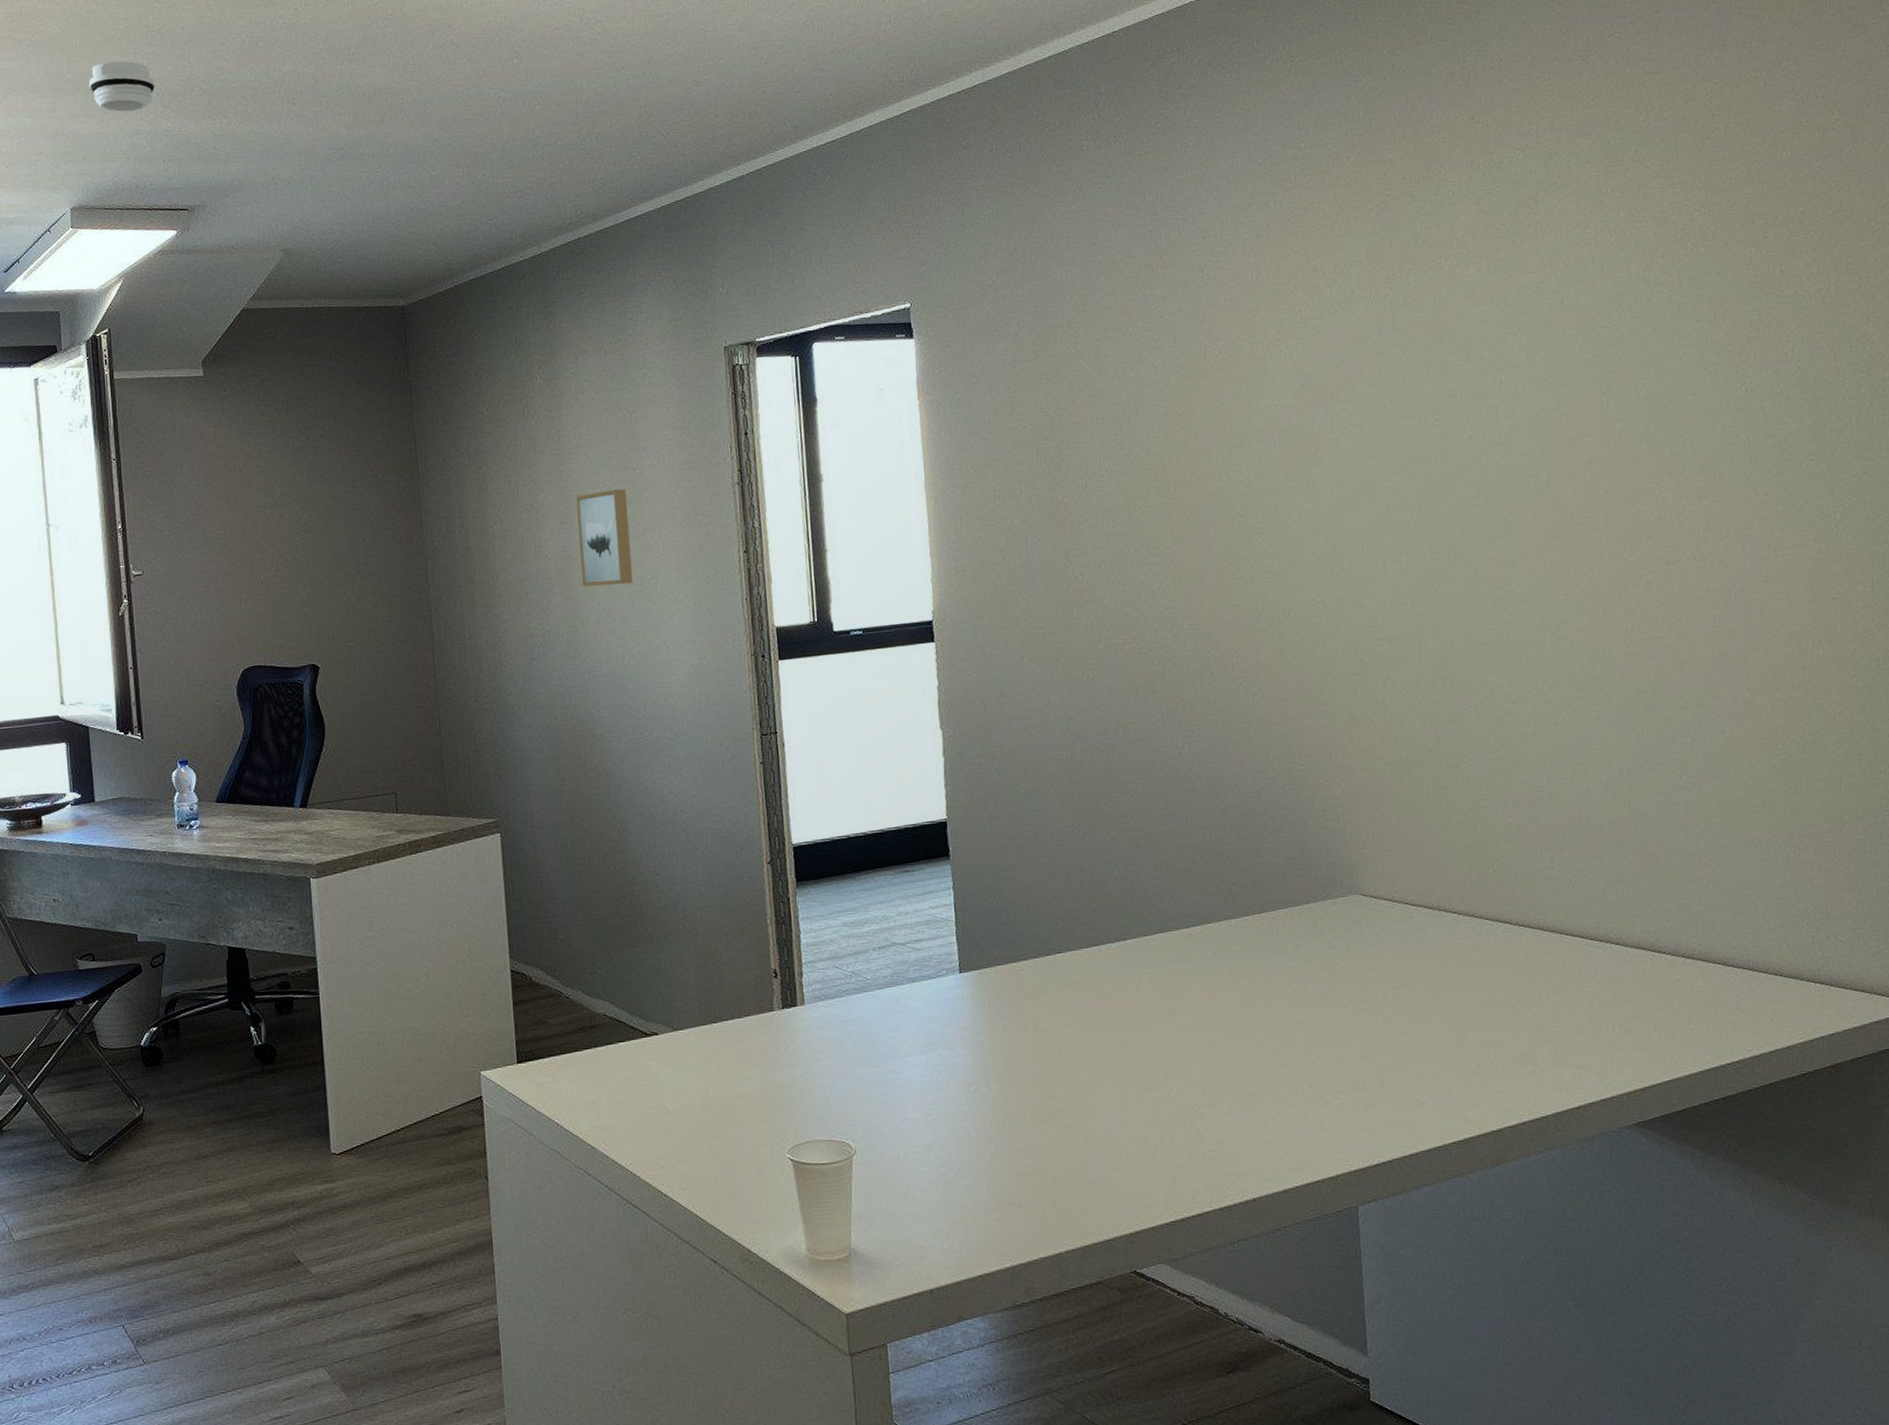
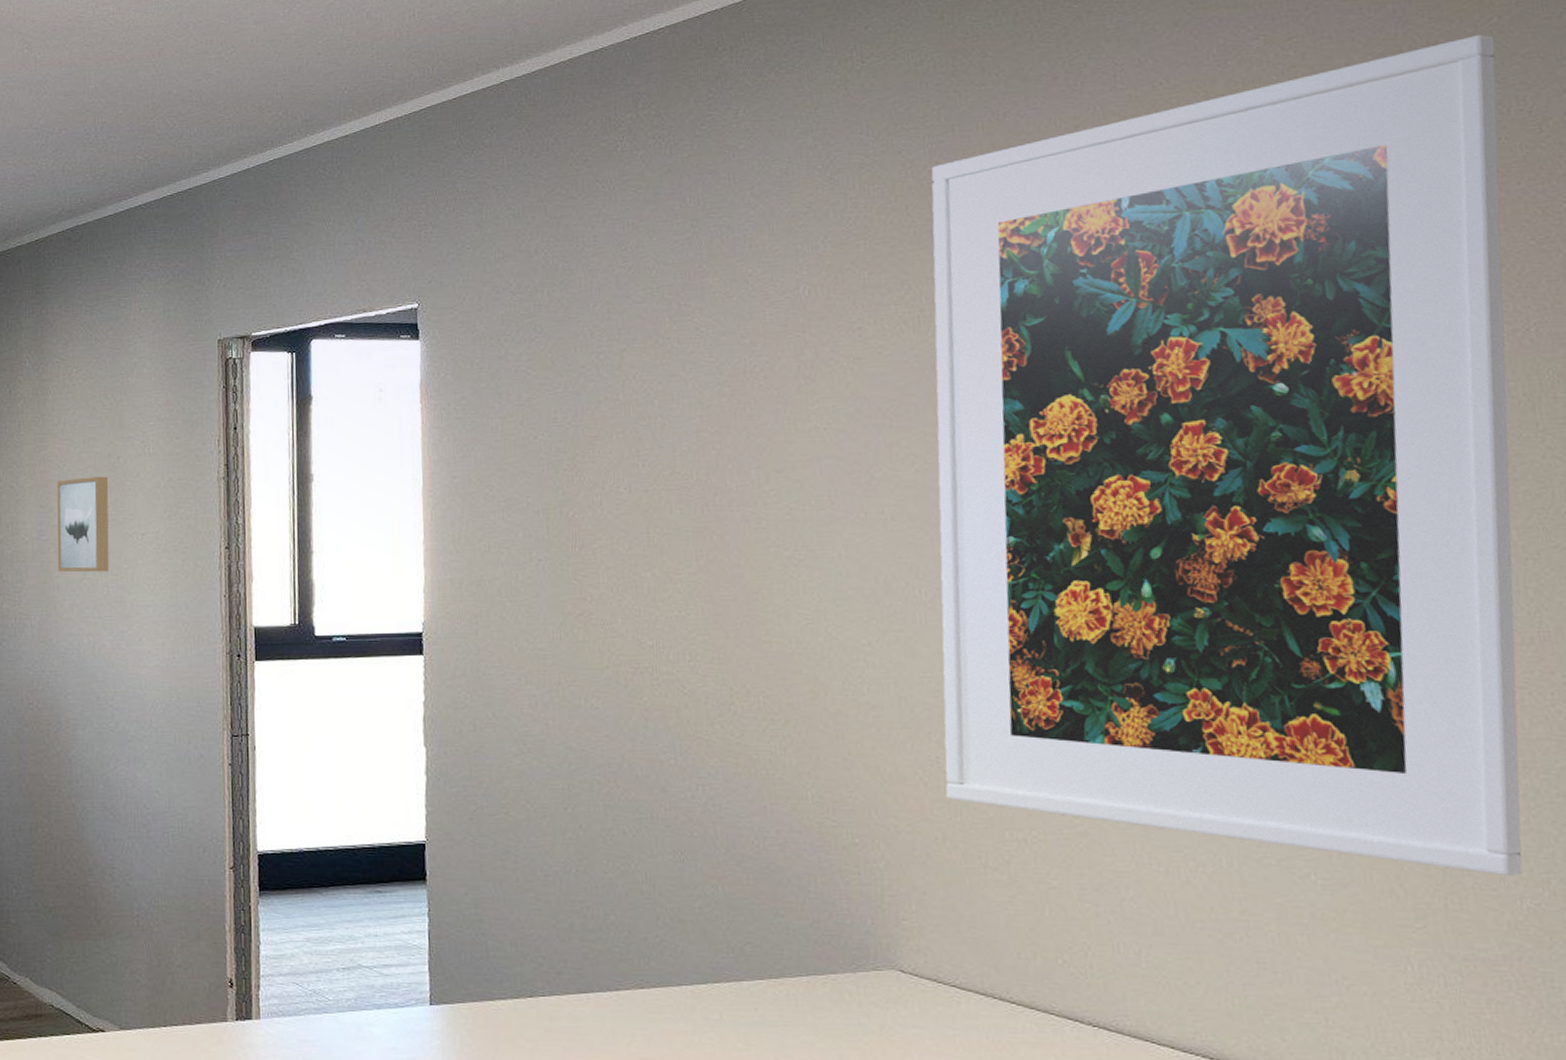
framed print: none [1354,30,1841,761] -> present [931,35,1523,876]

